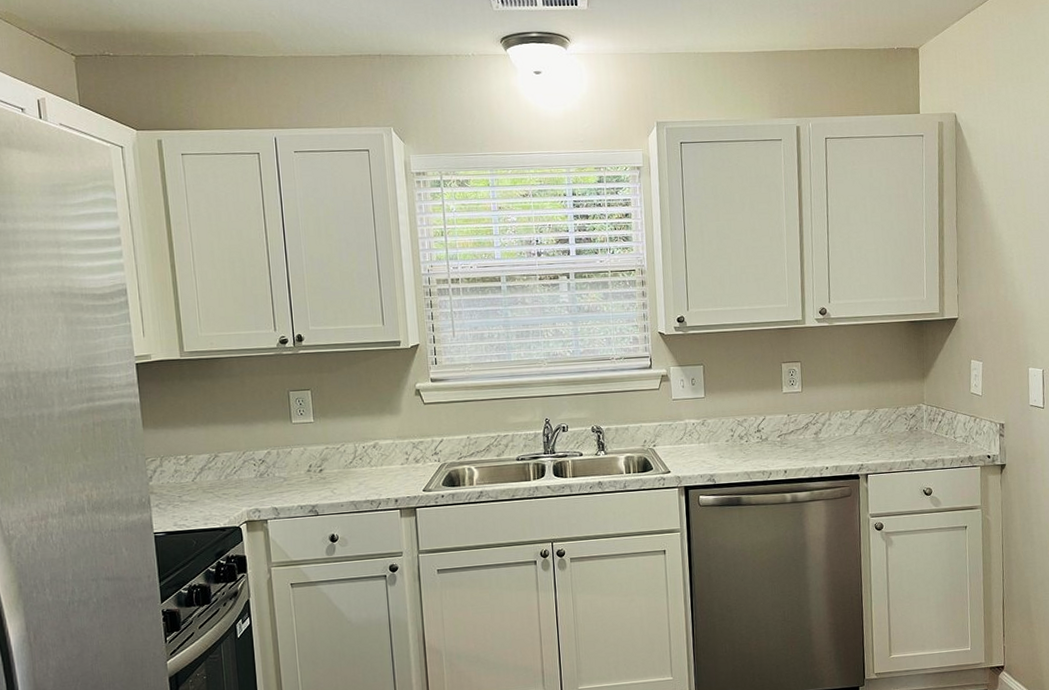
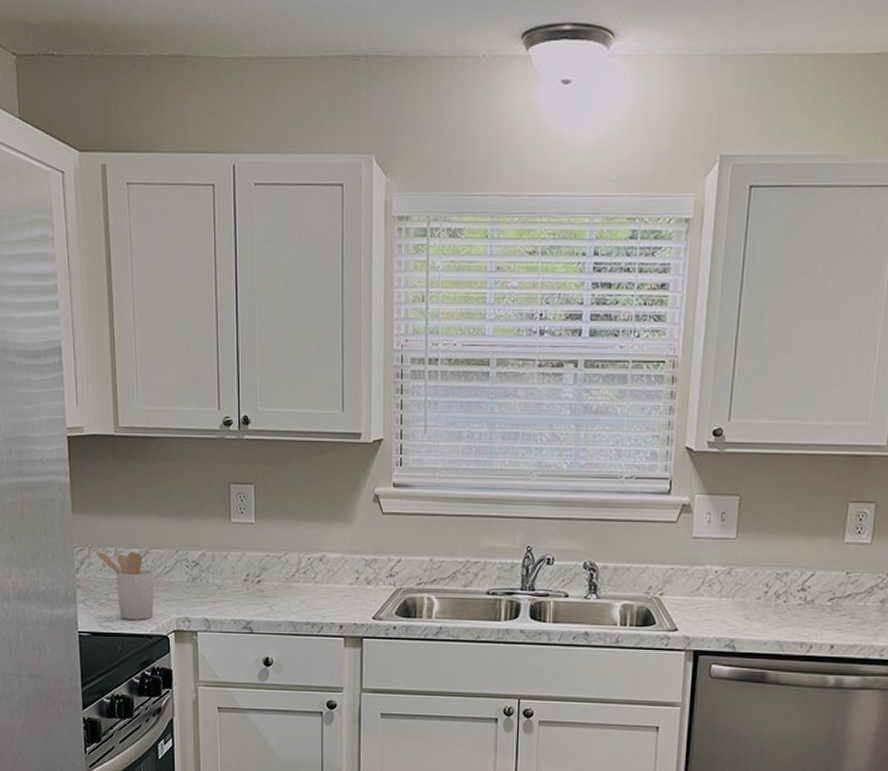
utensil holder: none [169,457,225,517] -> present [97,551,155,620]

